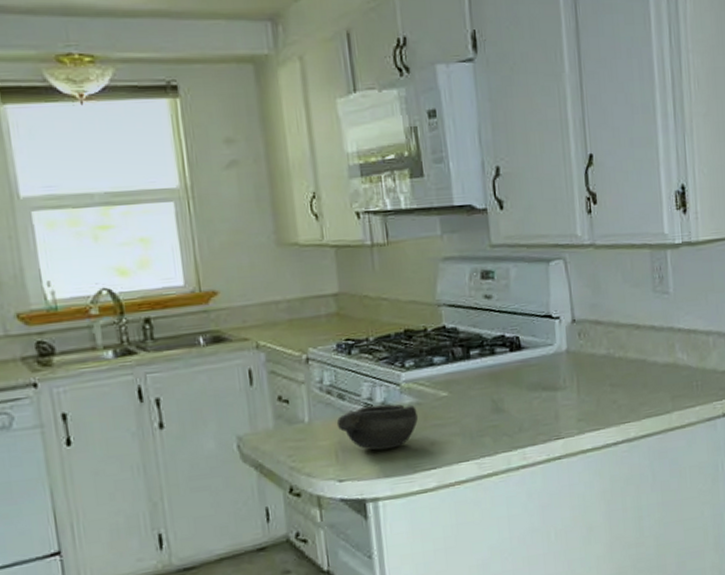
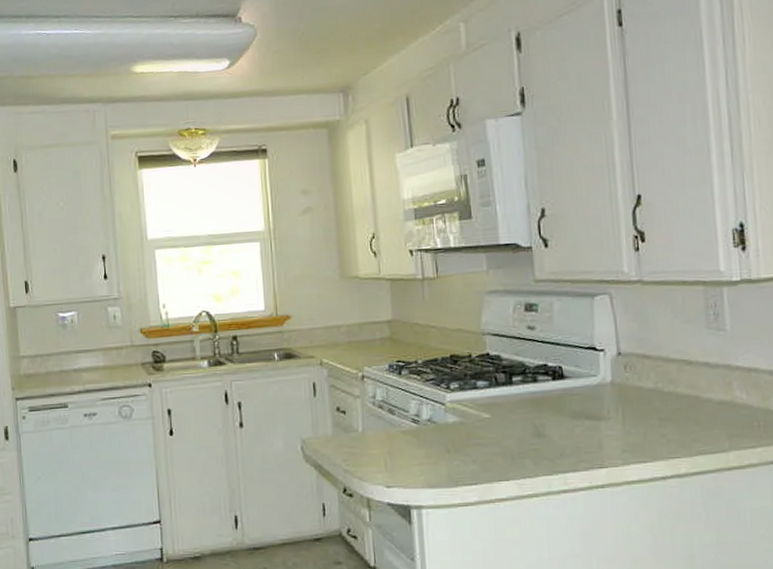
bowl: present [336,404,419,451] -> none [386,421,462,462]

